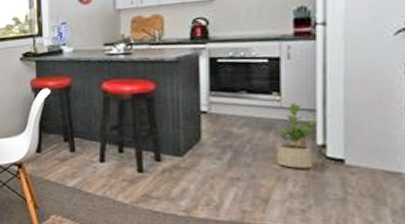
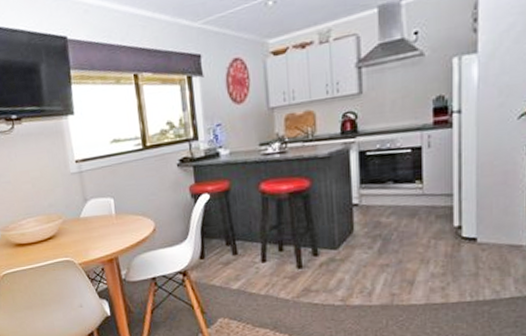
potted plant: present [276,102,317,169] -> none [419,189,454,250]

